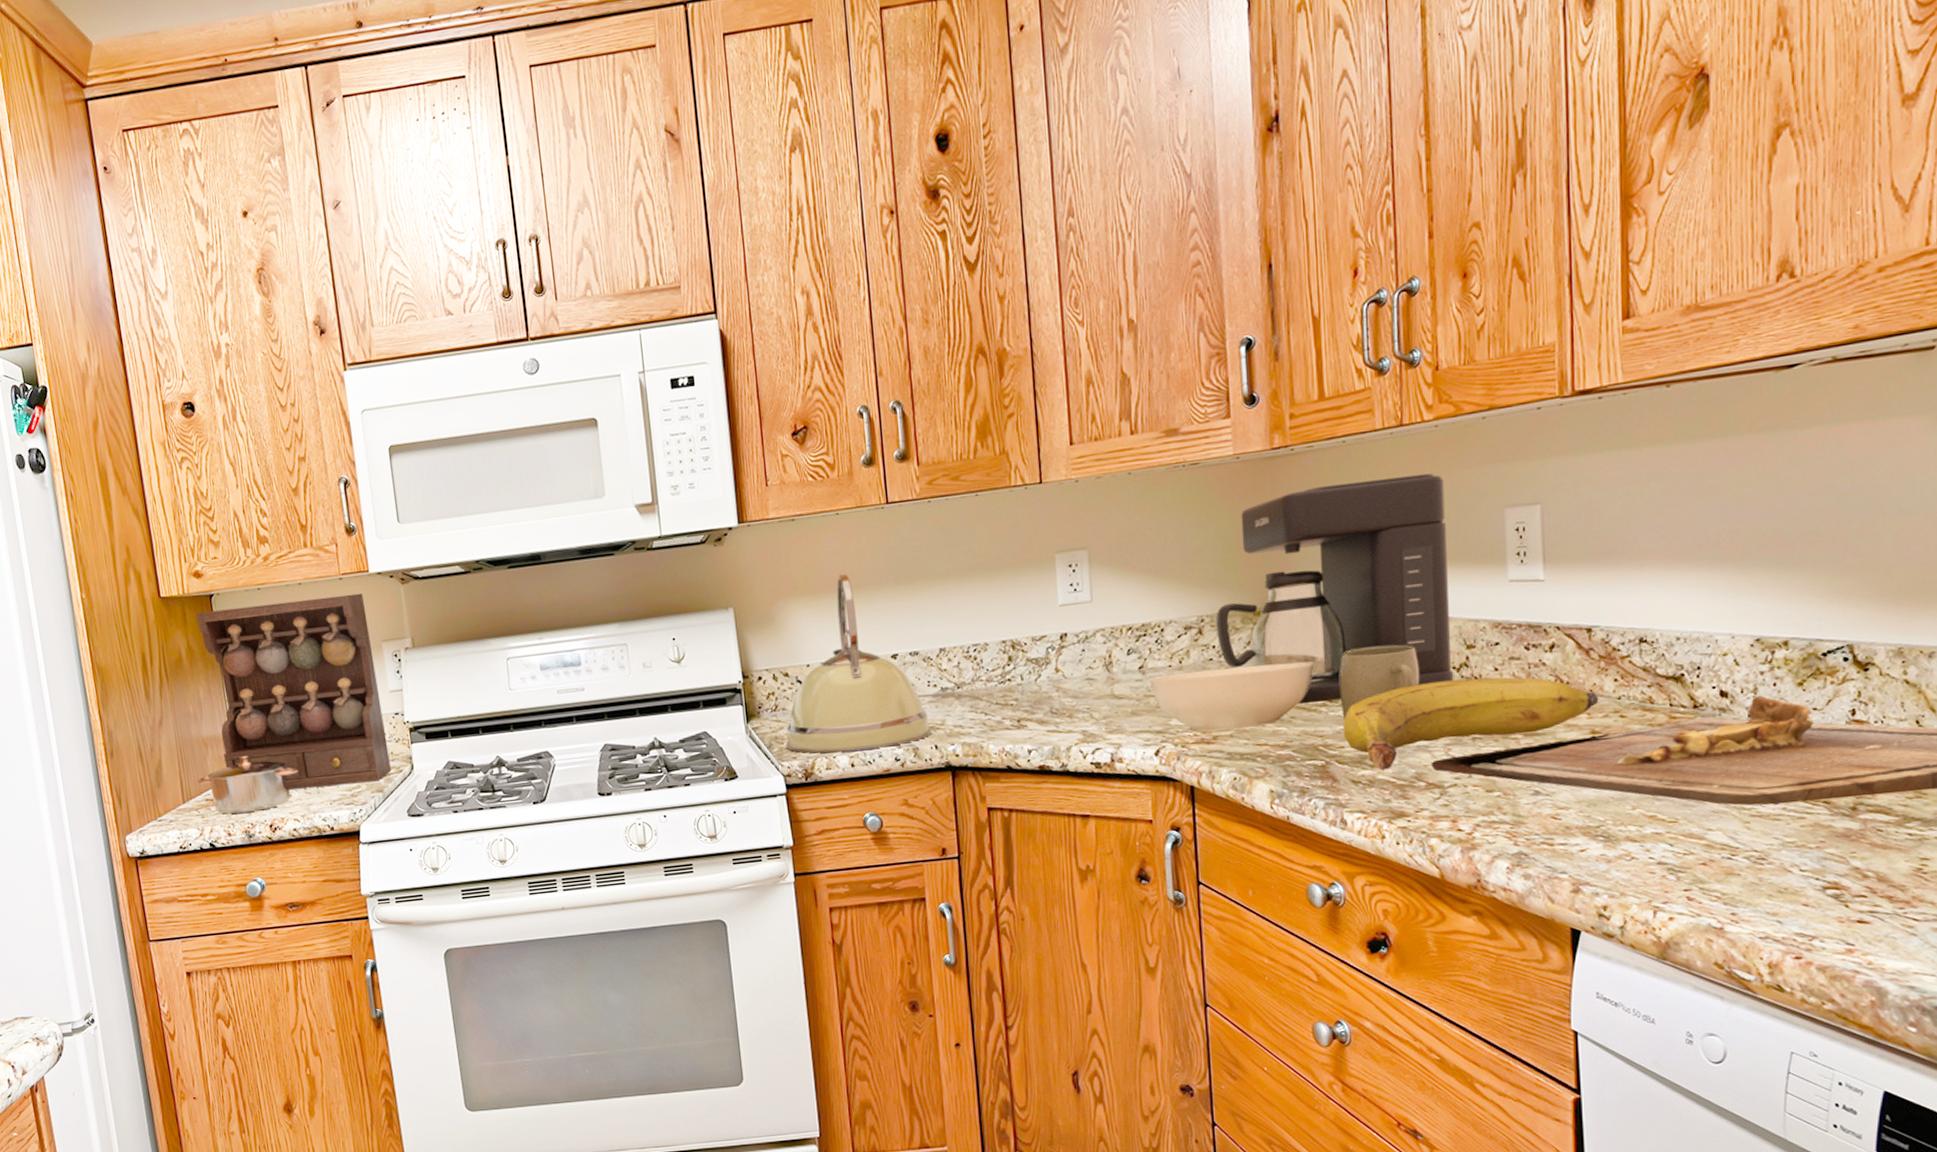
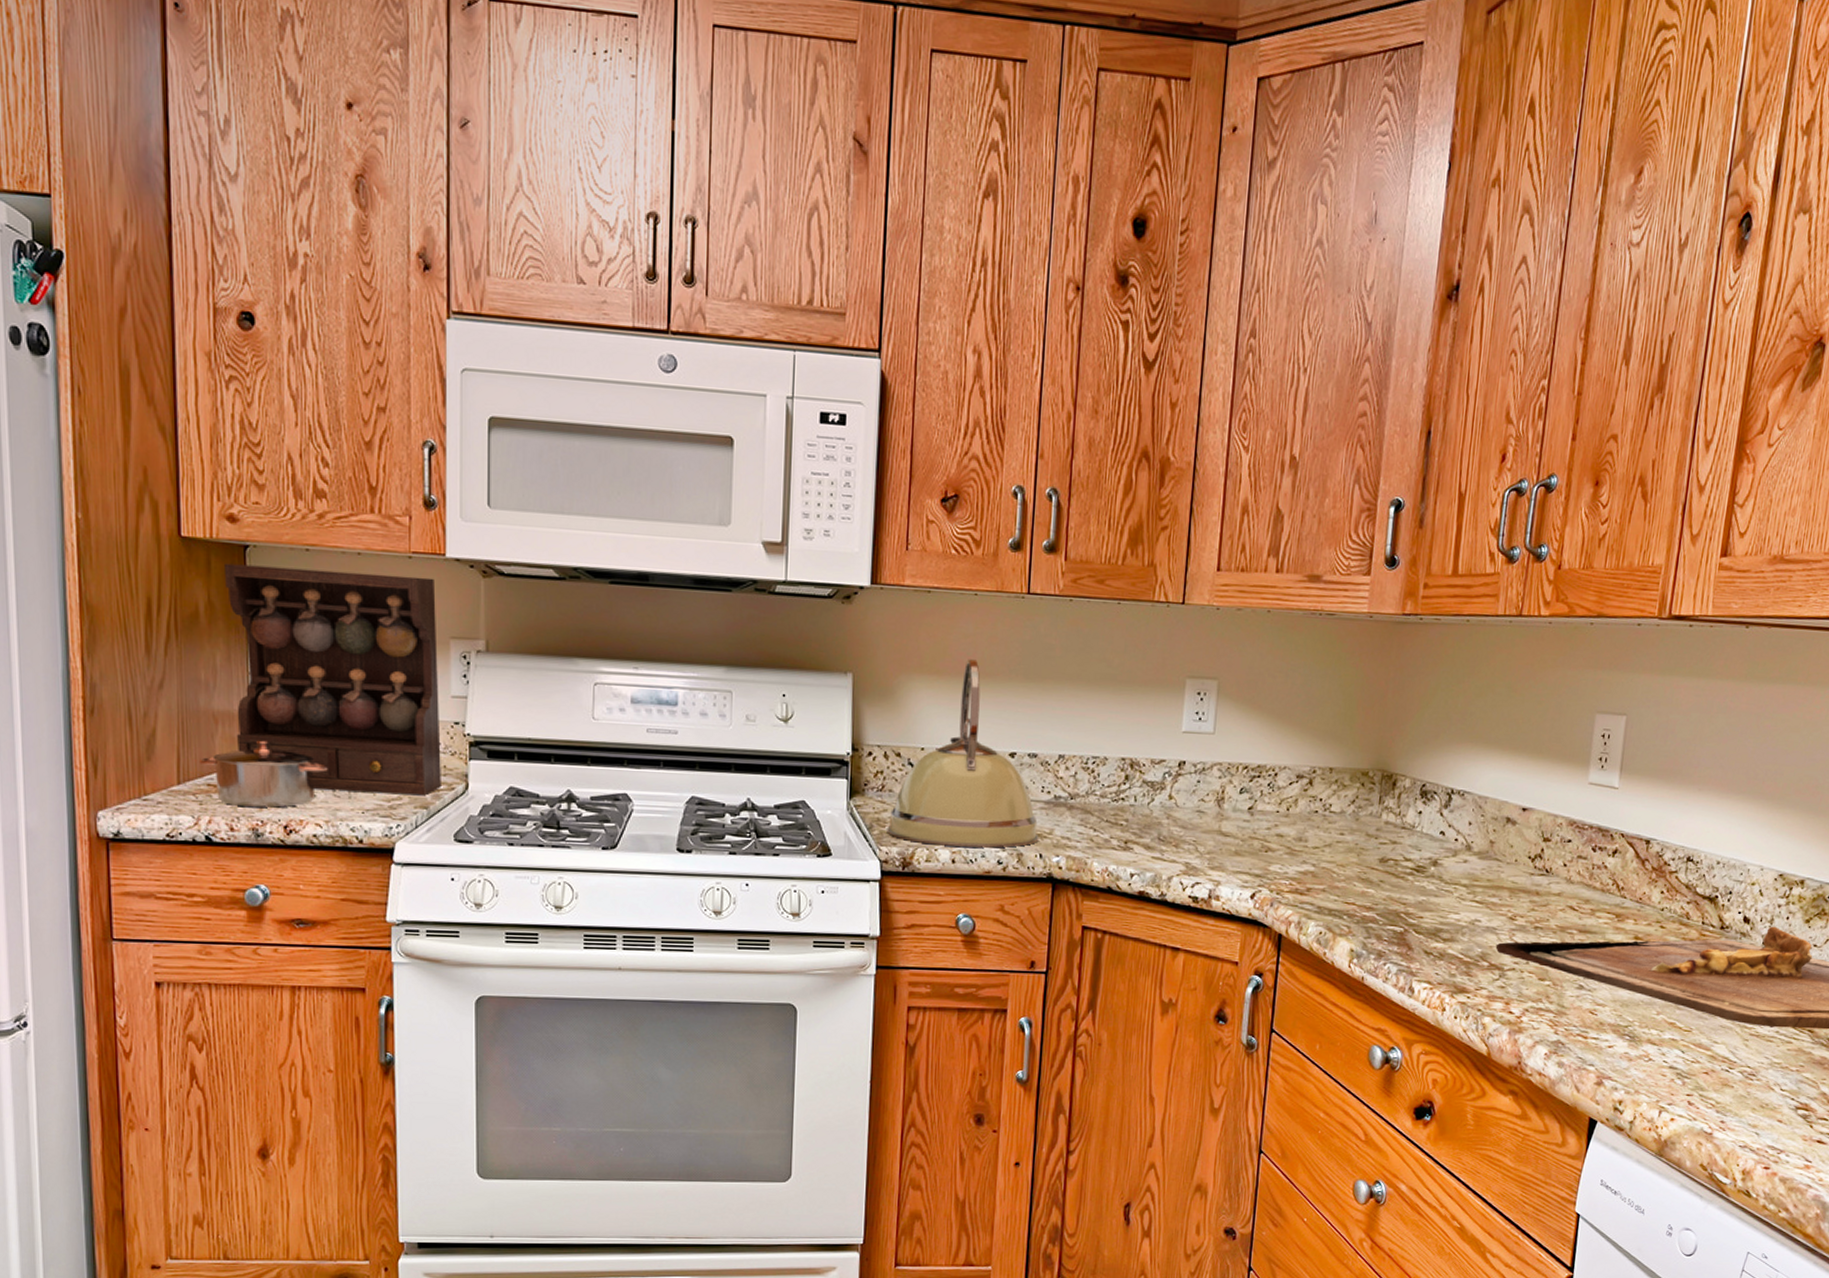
bowl: present [1149,661,1315,731] -> none [1256,819,1409,885]
coffee maker: present [1215,473,1454,704] -> none [1325,660,1549,871]
mug: present [1339,645,1420,720] -> none [1426,824,1500,891]
banana: present [1342,677,1599,772] -> none [1424,867,1646,947]

